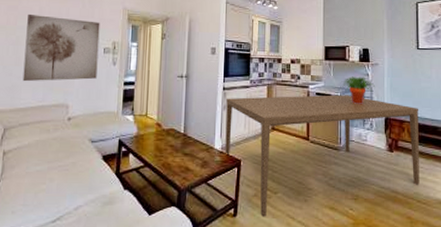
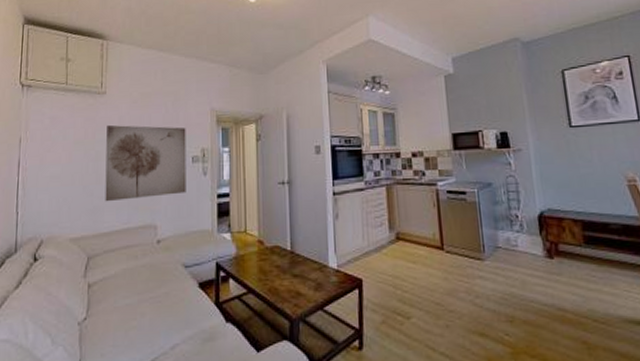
dining table: present [225,94,420,217] -> none [338,190,594,349]
potted plant: present [341,76,375,104] -> none [477,167,520,201]

